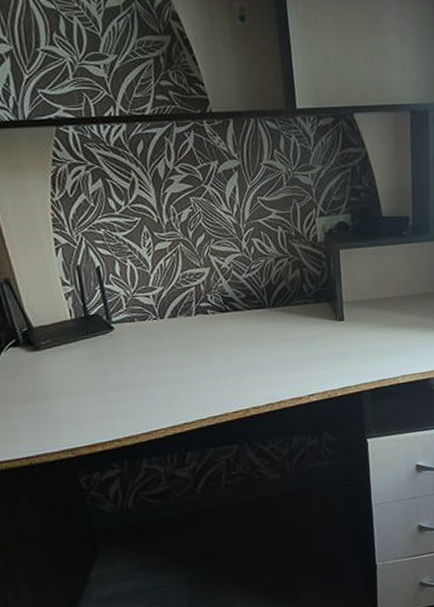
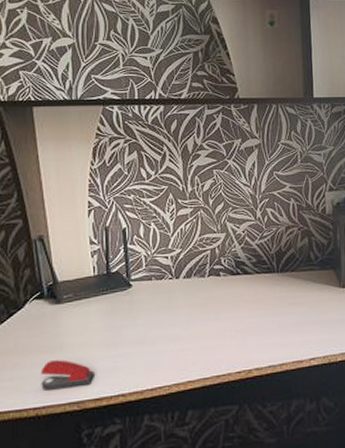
stapler: none [28,408,86,440] -> present [41,360,94,391]

